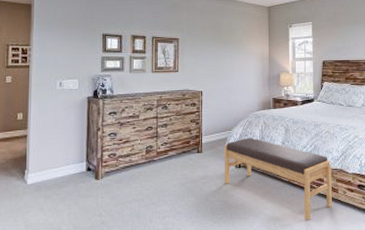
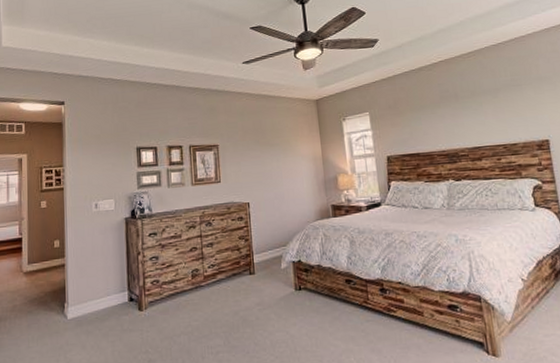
bench: present [225,137,332,221] -> none [280,253,418,353]

